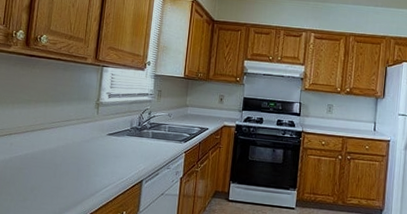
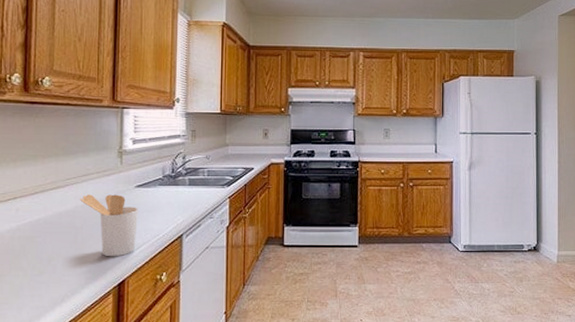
utensil holder: none [61,137,108,193] -> present [80,194,138,257]

